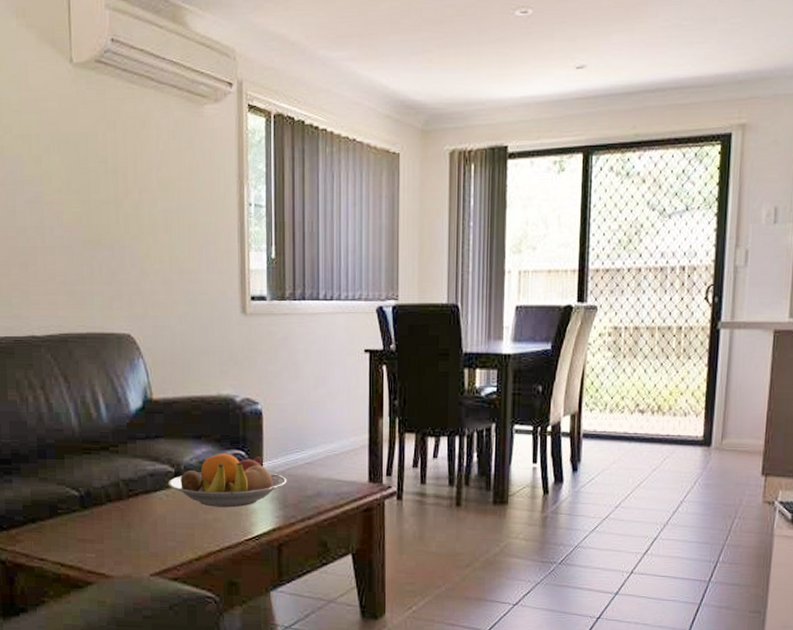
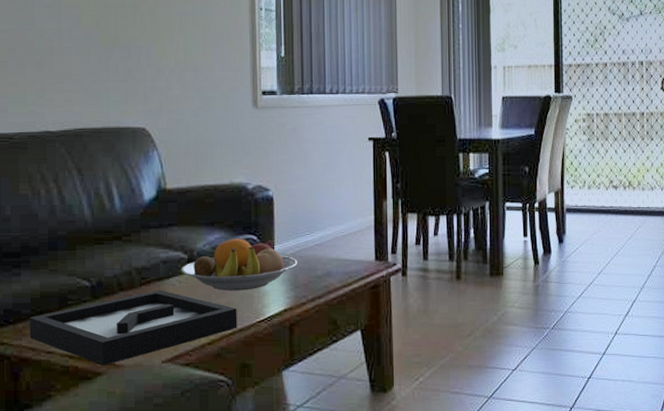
decorative tray: none [21,503,225,576] -> present [29,290,237,366]

